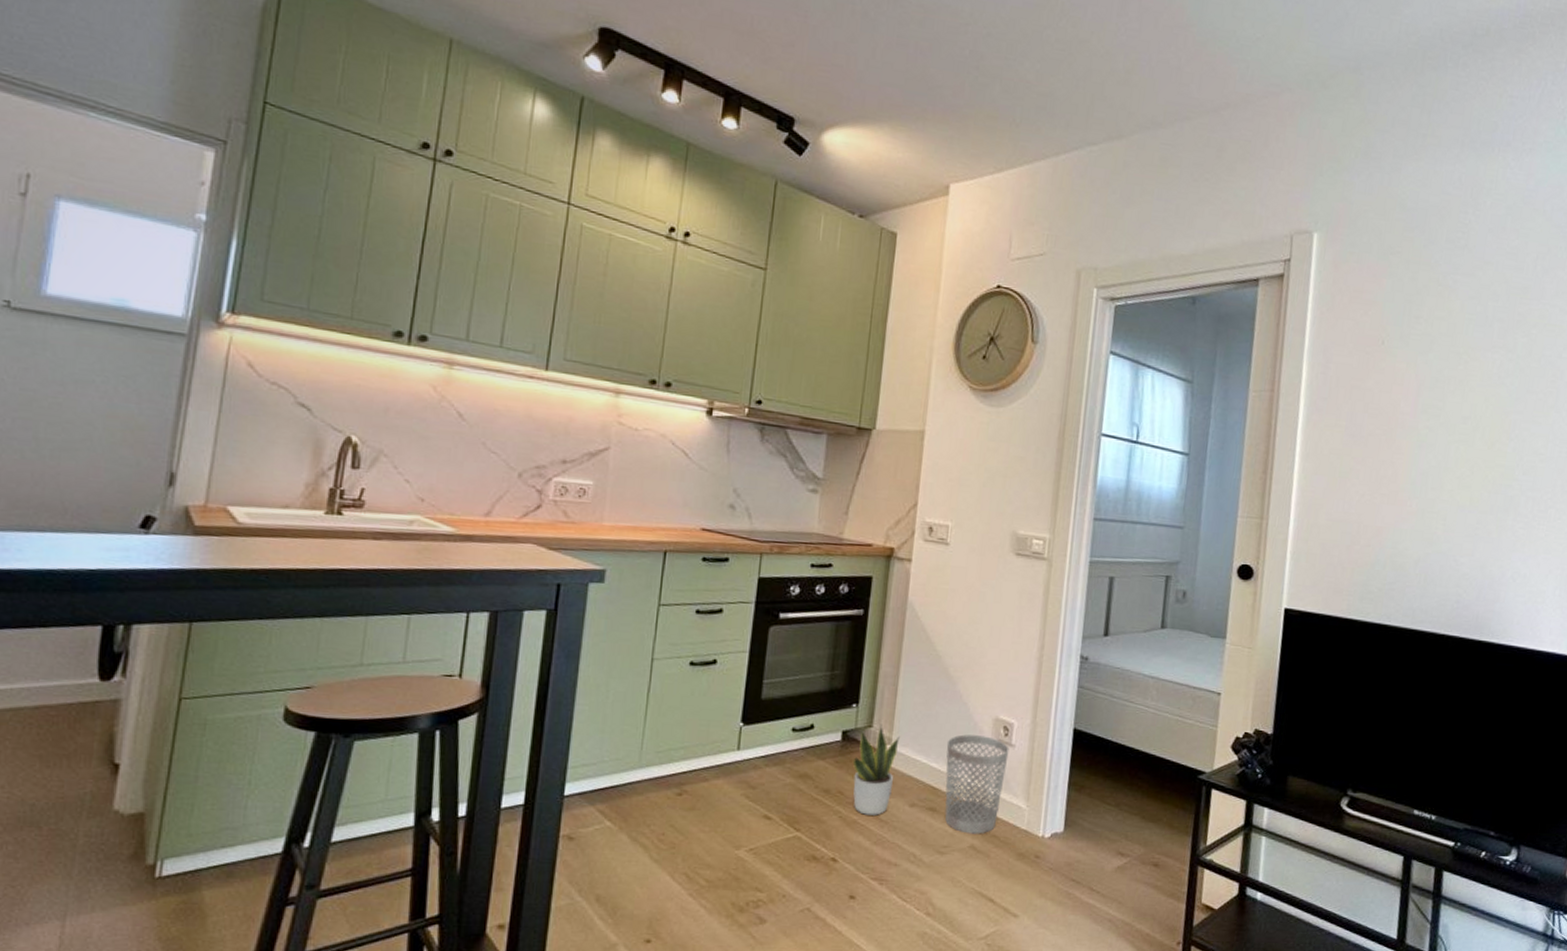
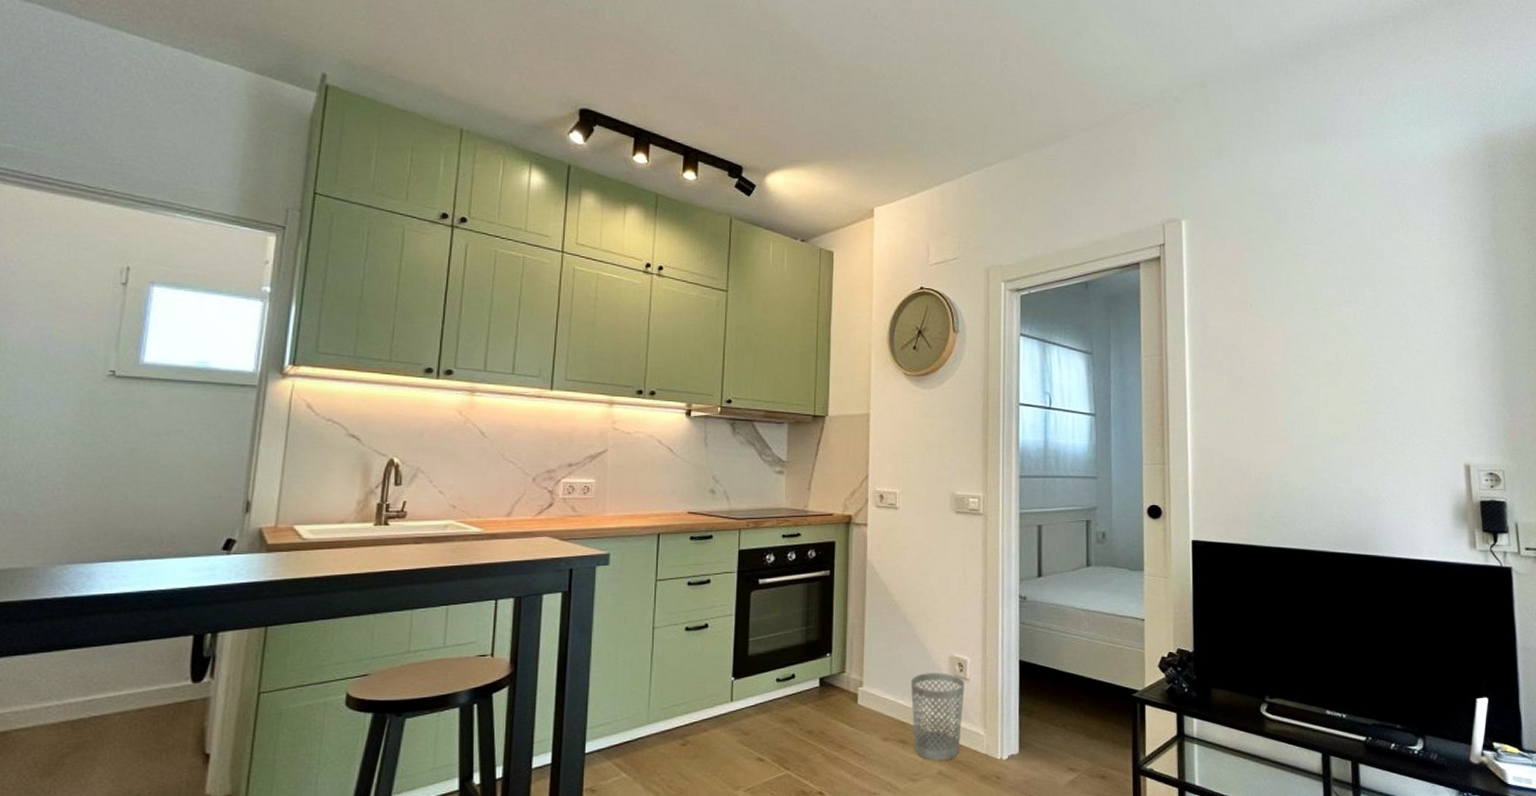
potted plant: present [853,724,900,815] -> none [831,669,870,751]

